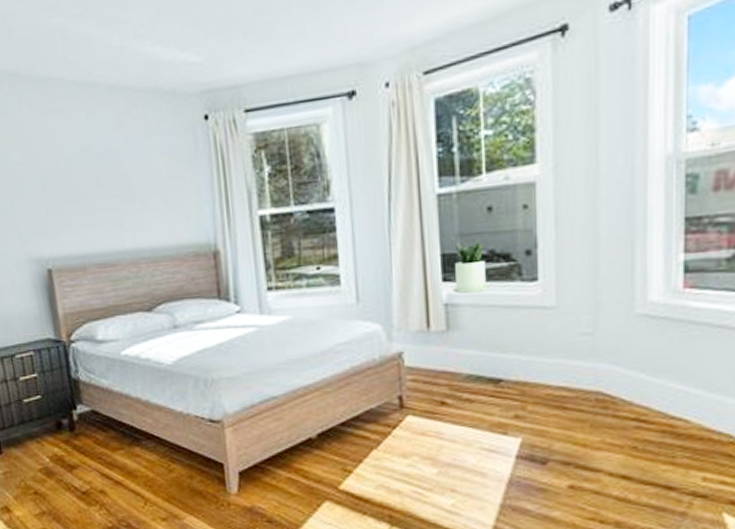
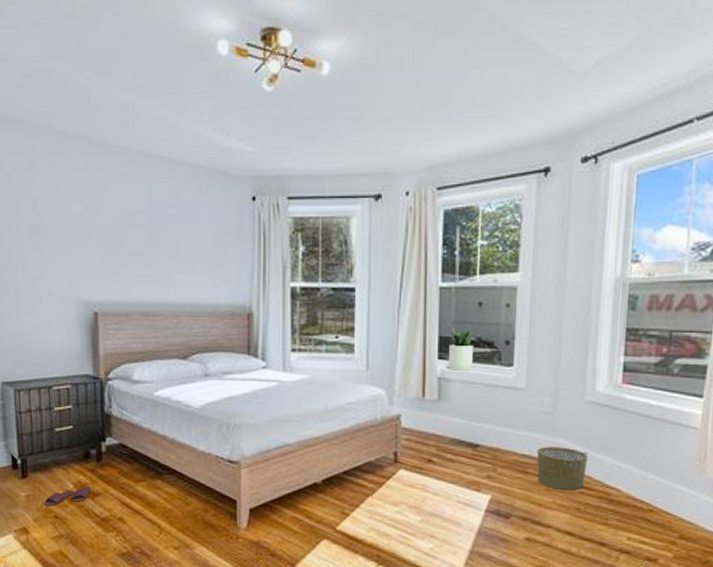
slippers: none [22,459,68,483] -> present [44,487,91,507]
basket: none [576,373,643,426] -> present [537,446,588,490]

